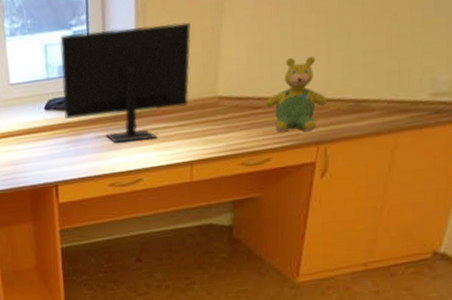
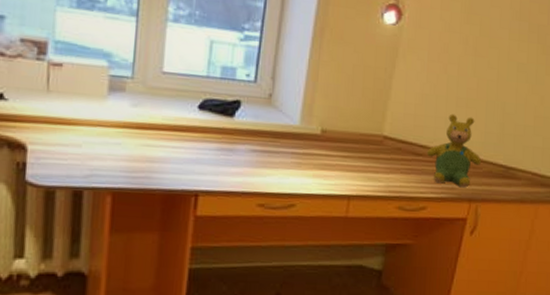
monitor: present [60,22,191,143] -> none [220,35,365,166]

